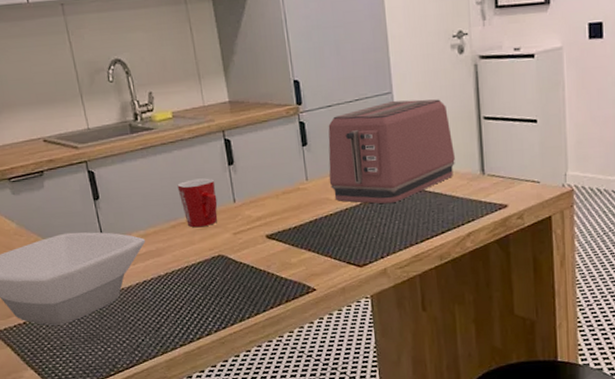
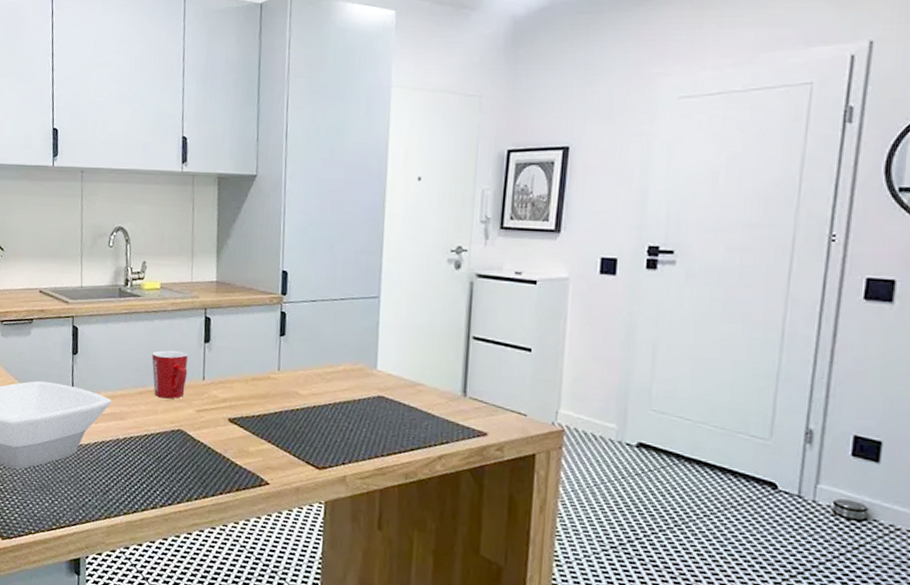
toaster: present [328,99,455,204] -> none [301,306,437,410]

